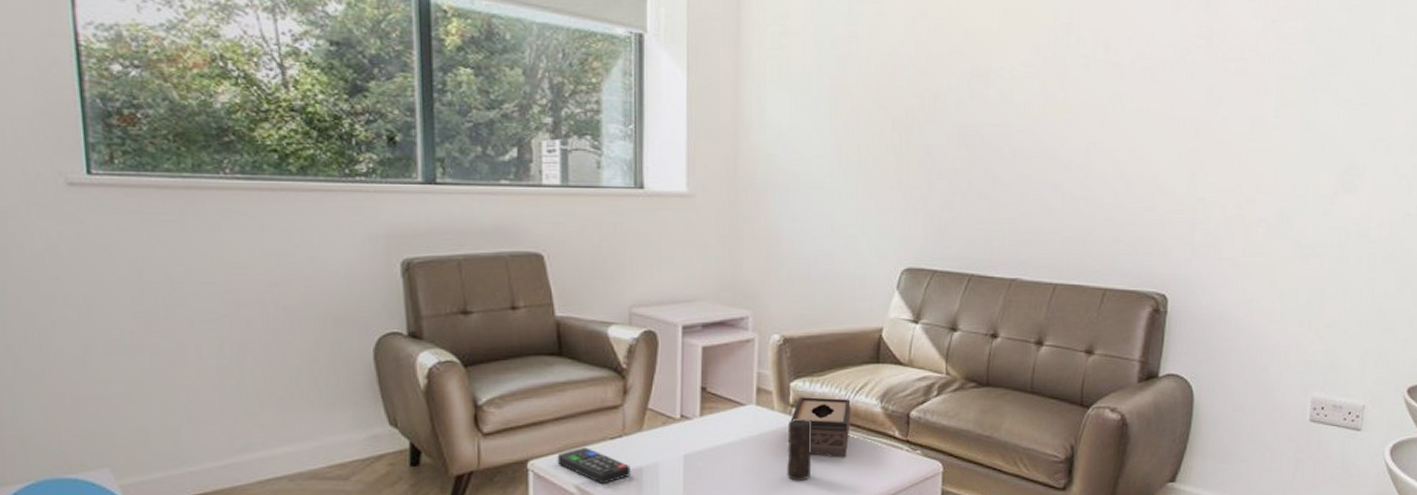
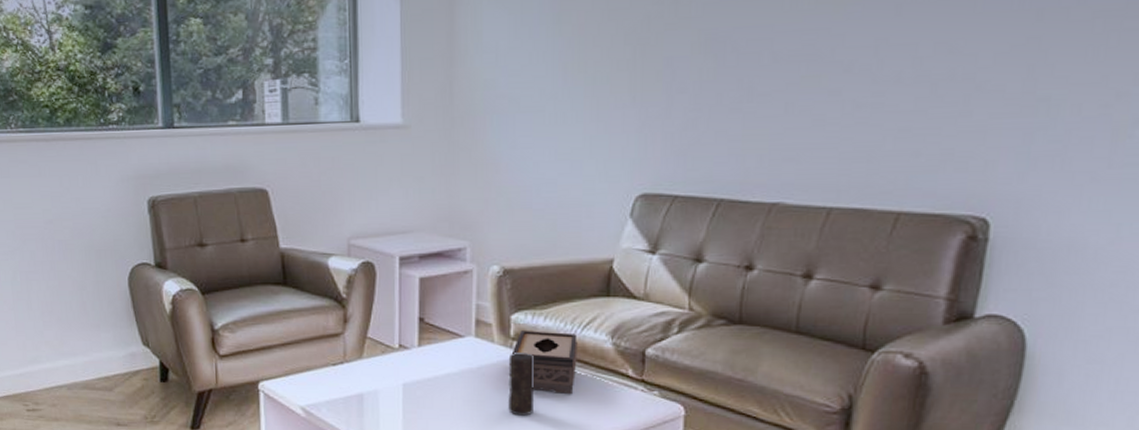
remote control: present [557,448,630,483] -> none [284,372,352,407]

